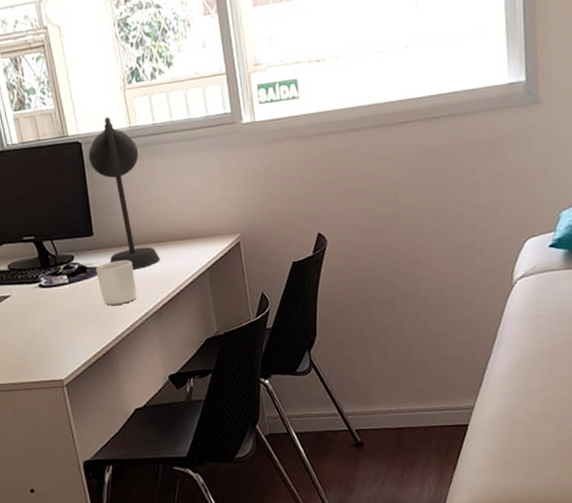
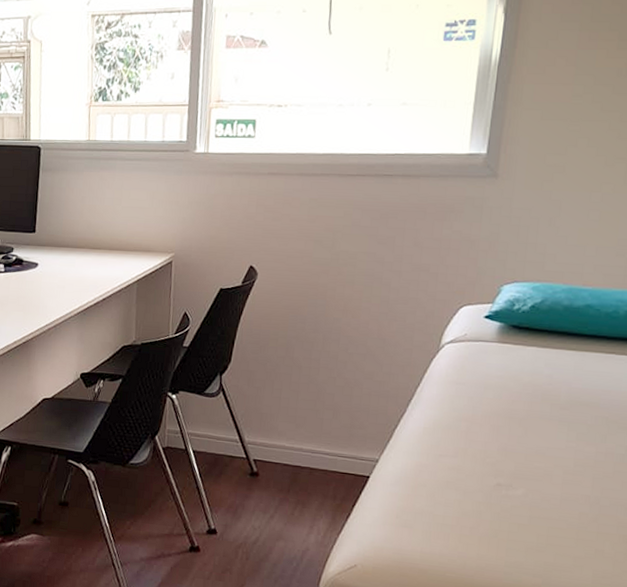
desk lamp: present [88,117,160,270] -> none [44,128,94,270]
mug: present [95,259,137,306] -> none [31,259,67,300]

